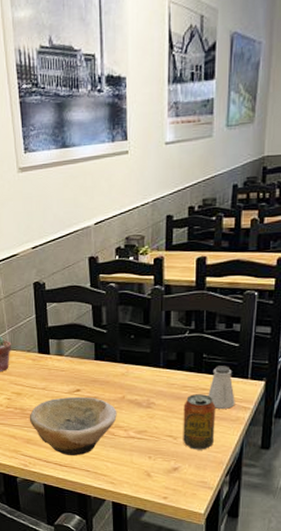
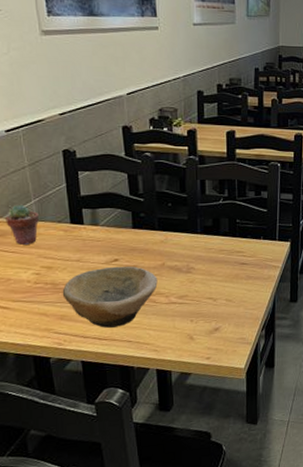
beverage can: present [183,394,216,450] -> none [221,256,251,309]
saltshaker: present [208,366,235,409] -> none [242,229,266,269]

